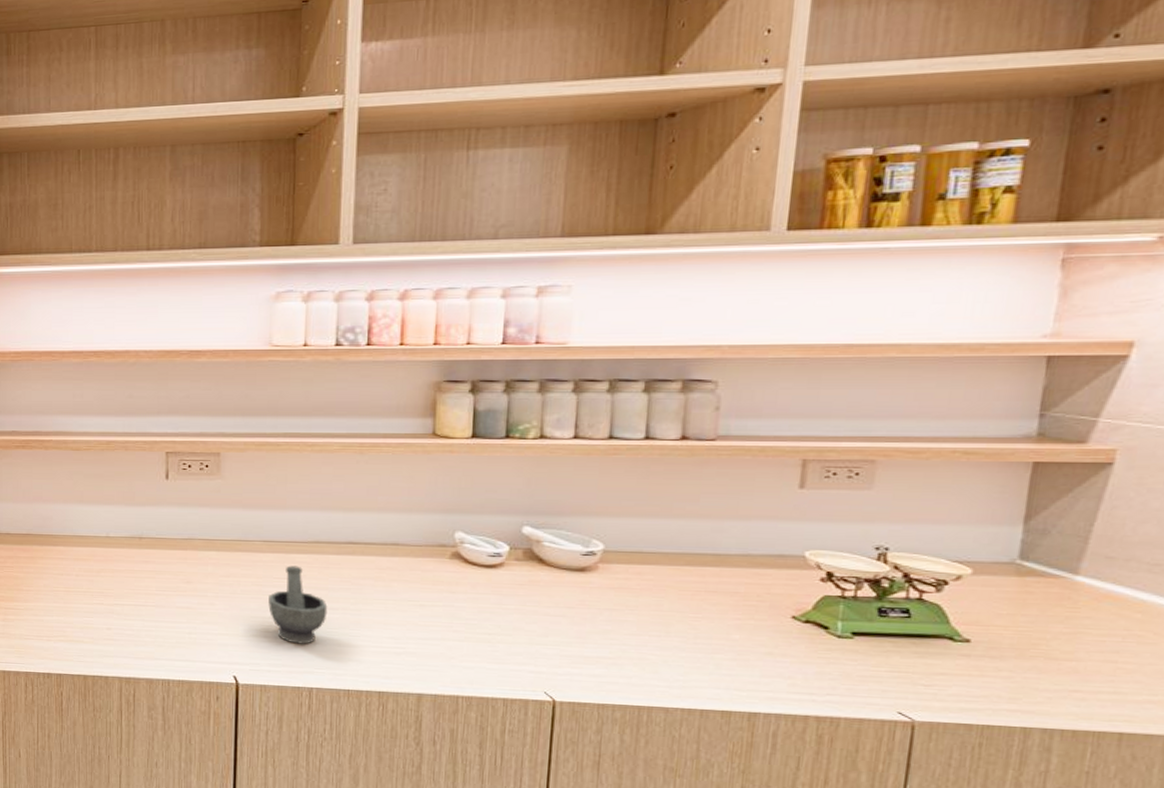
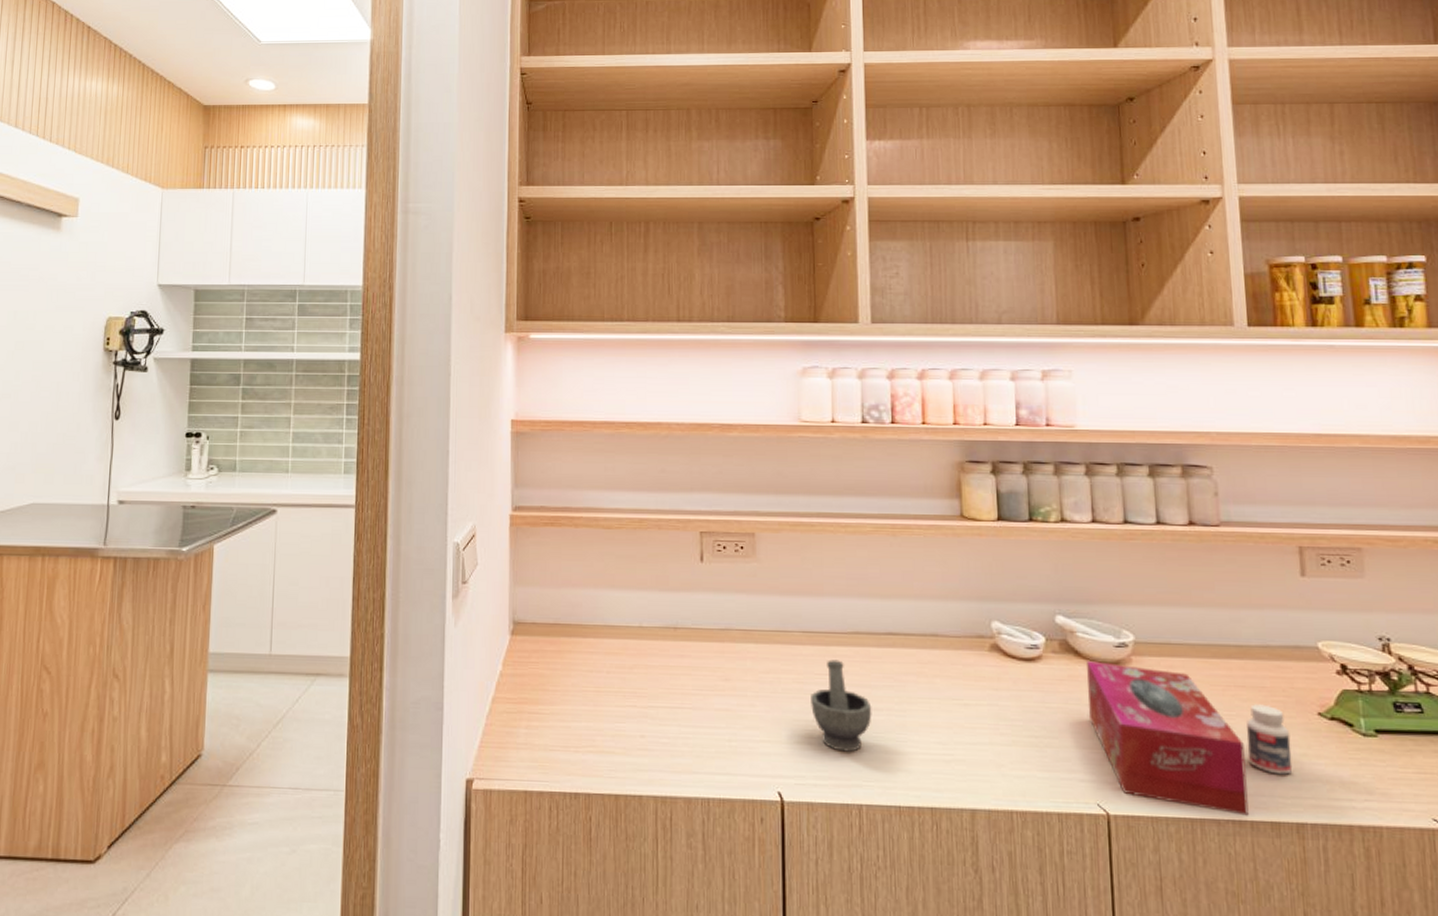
tissue box: none [547,568,706,705] -> present [1087,661,1249,816]
pill bottle: none [708,608,758,671] -> present [1247,704,1293,775]

